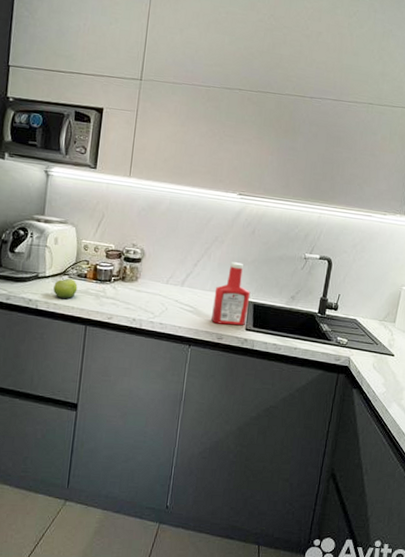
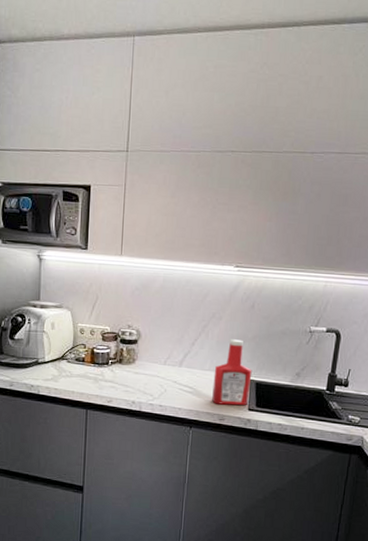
fruit: present [53,277,78,299] -> none [53,362,76,383]

